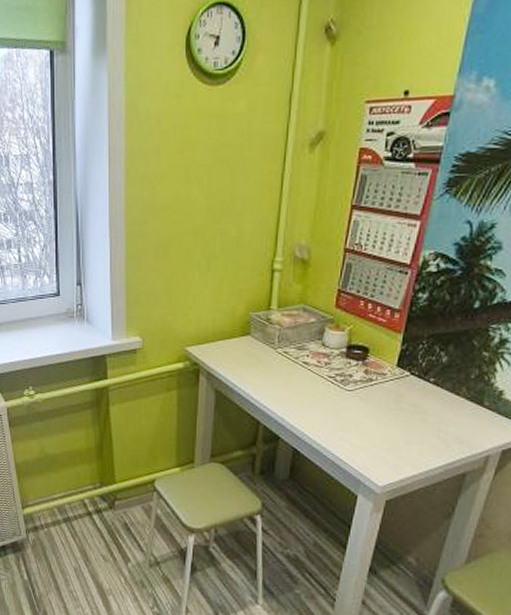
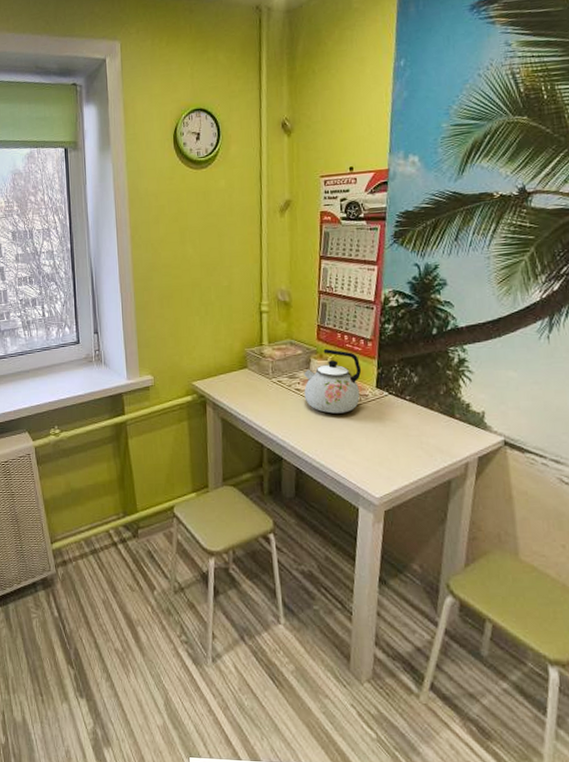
kettle: none [312,319,383,393] -> present [304,349,362,414]

